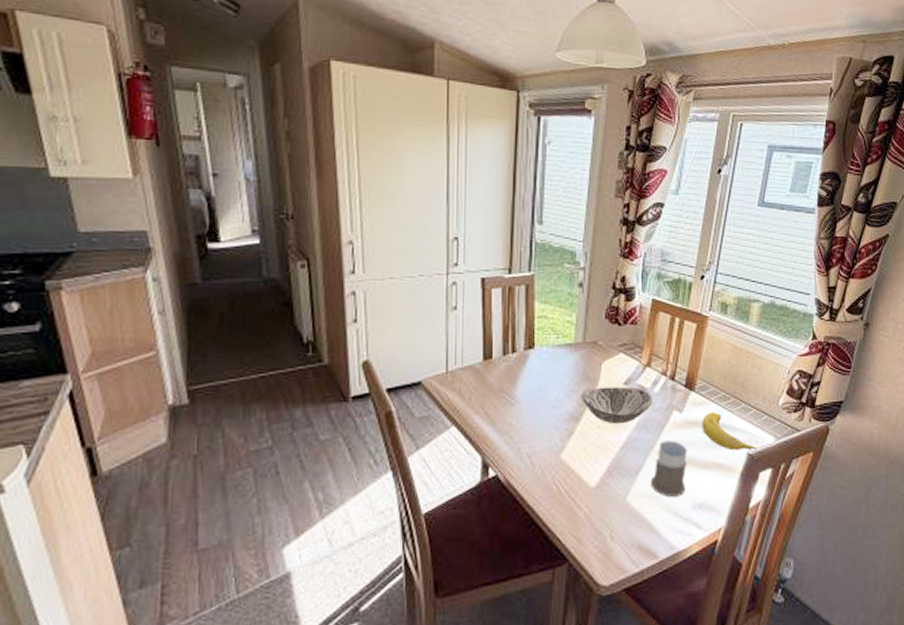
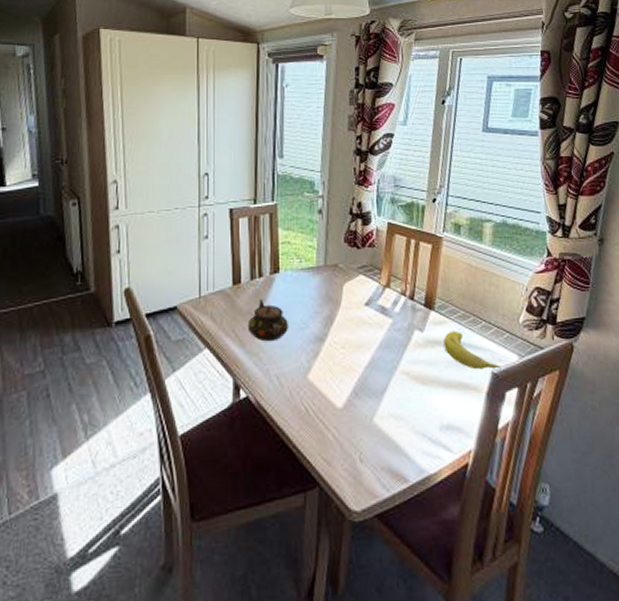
teapot: none [498,375,543,420] -> present [247,298,290,342]
decorative bowl: present [581,386,653,424] -> none [325,307,394,345]
mug: present [650,440,687,497] -> none [396,360,432,418]

